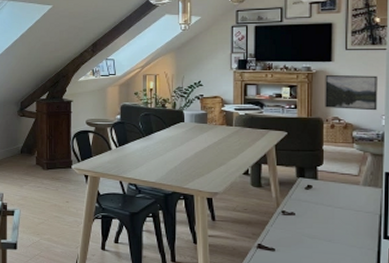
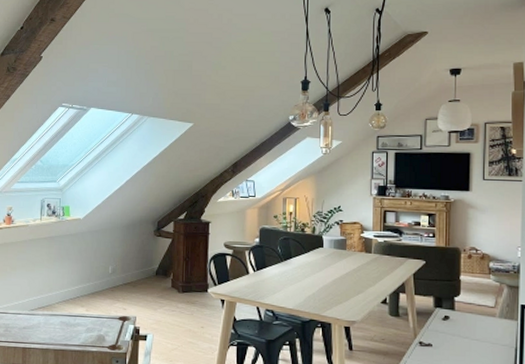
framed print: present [325,75,378,111] -> none [463,205,514,242]

